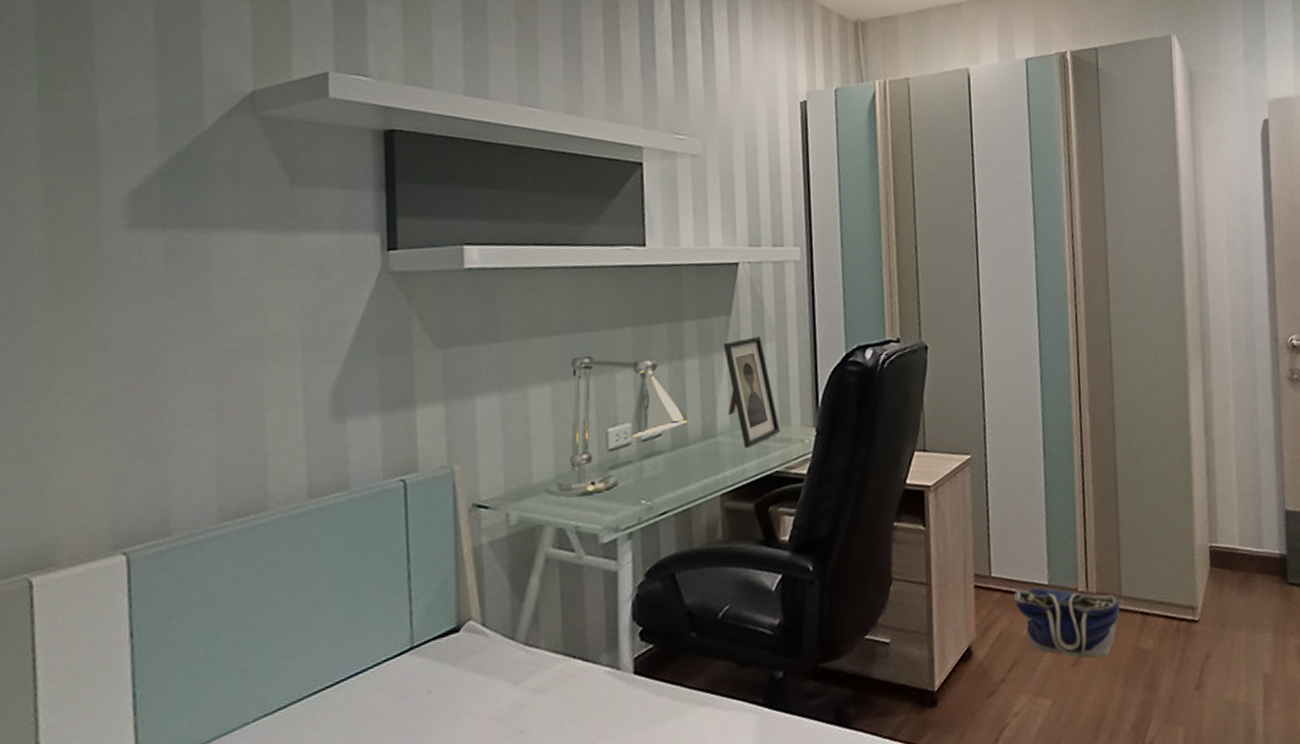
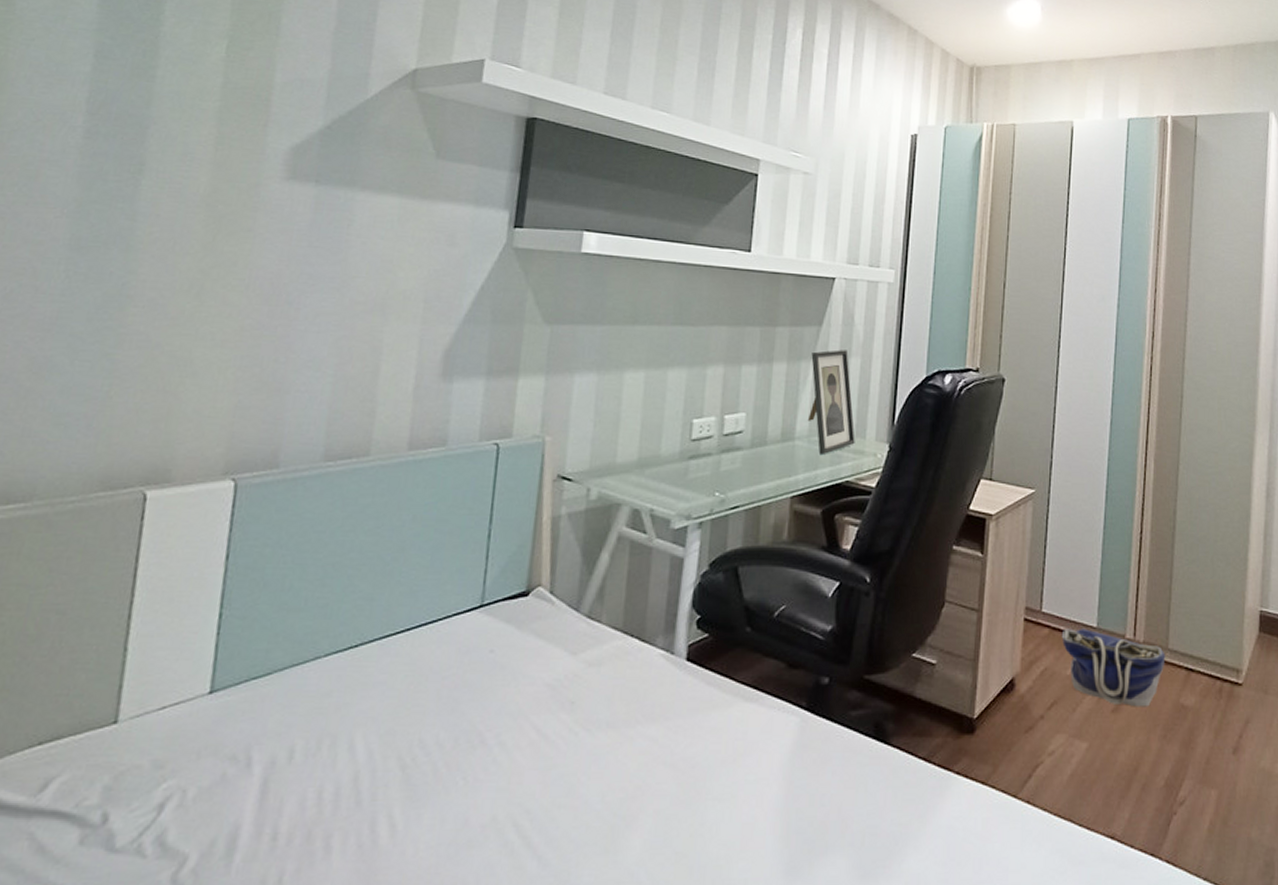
desk lamp: present [546,355,688,497] -> none [628,347,770,480]

